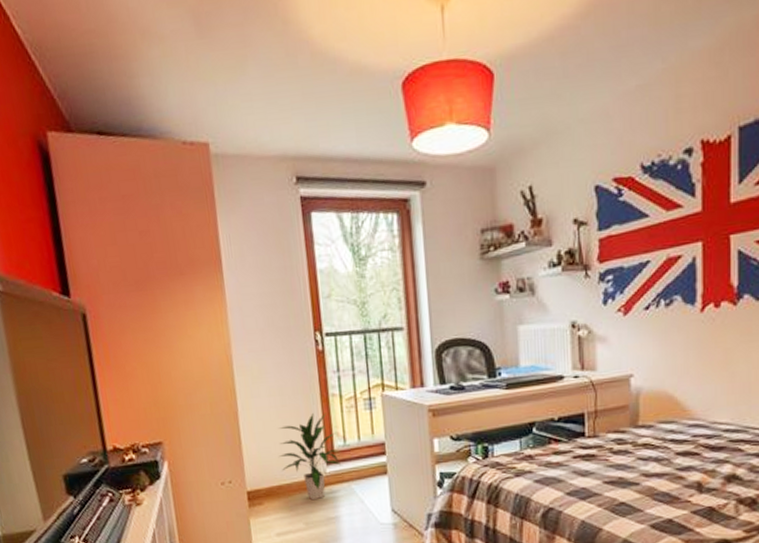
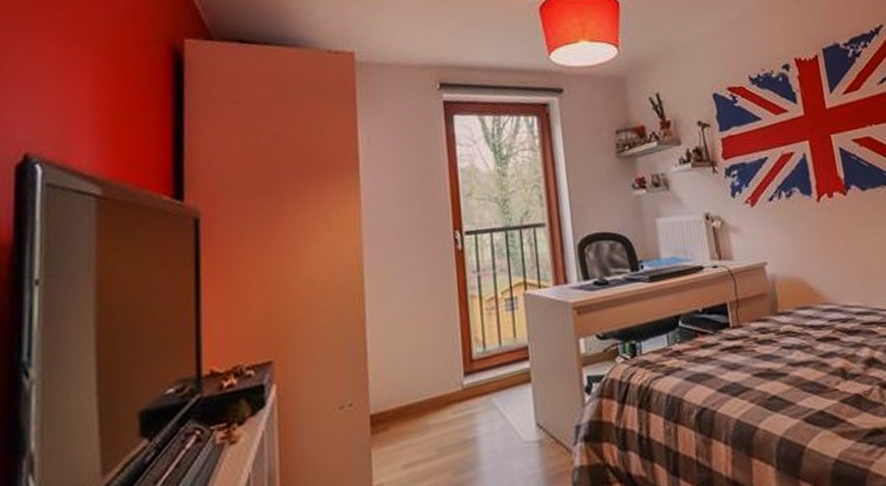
indoor plant: present [279,413,342,501] -> none [410,316,481,420]

